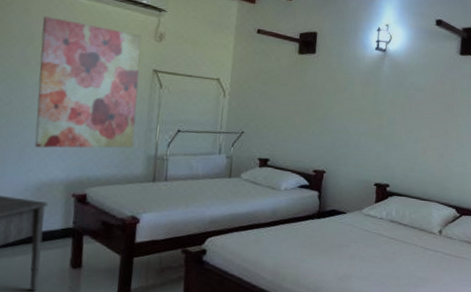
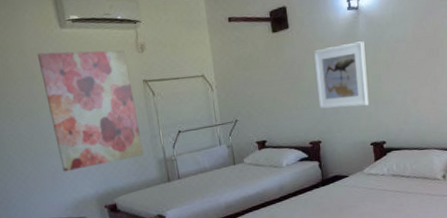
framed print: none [330,80,386,145] -> present [314,41,369,109]

